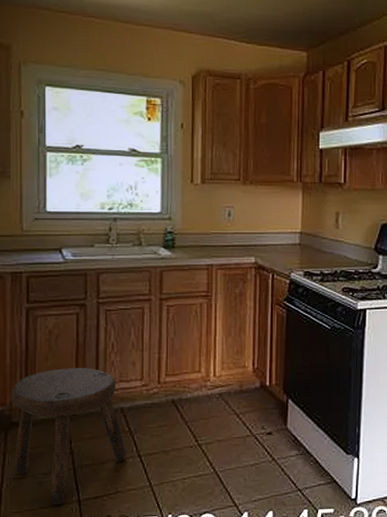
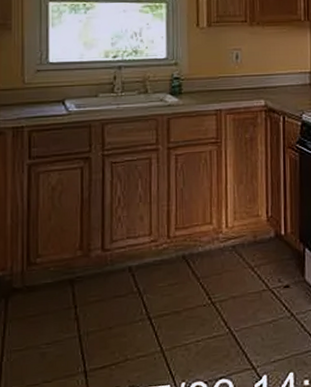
stool: present [10,368,127,505] -> none [11,225,136,378]

